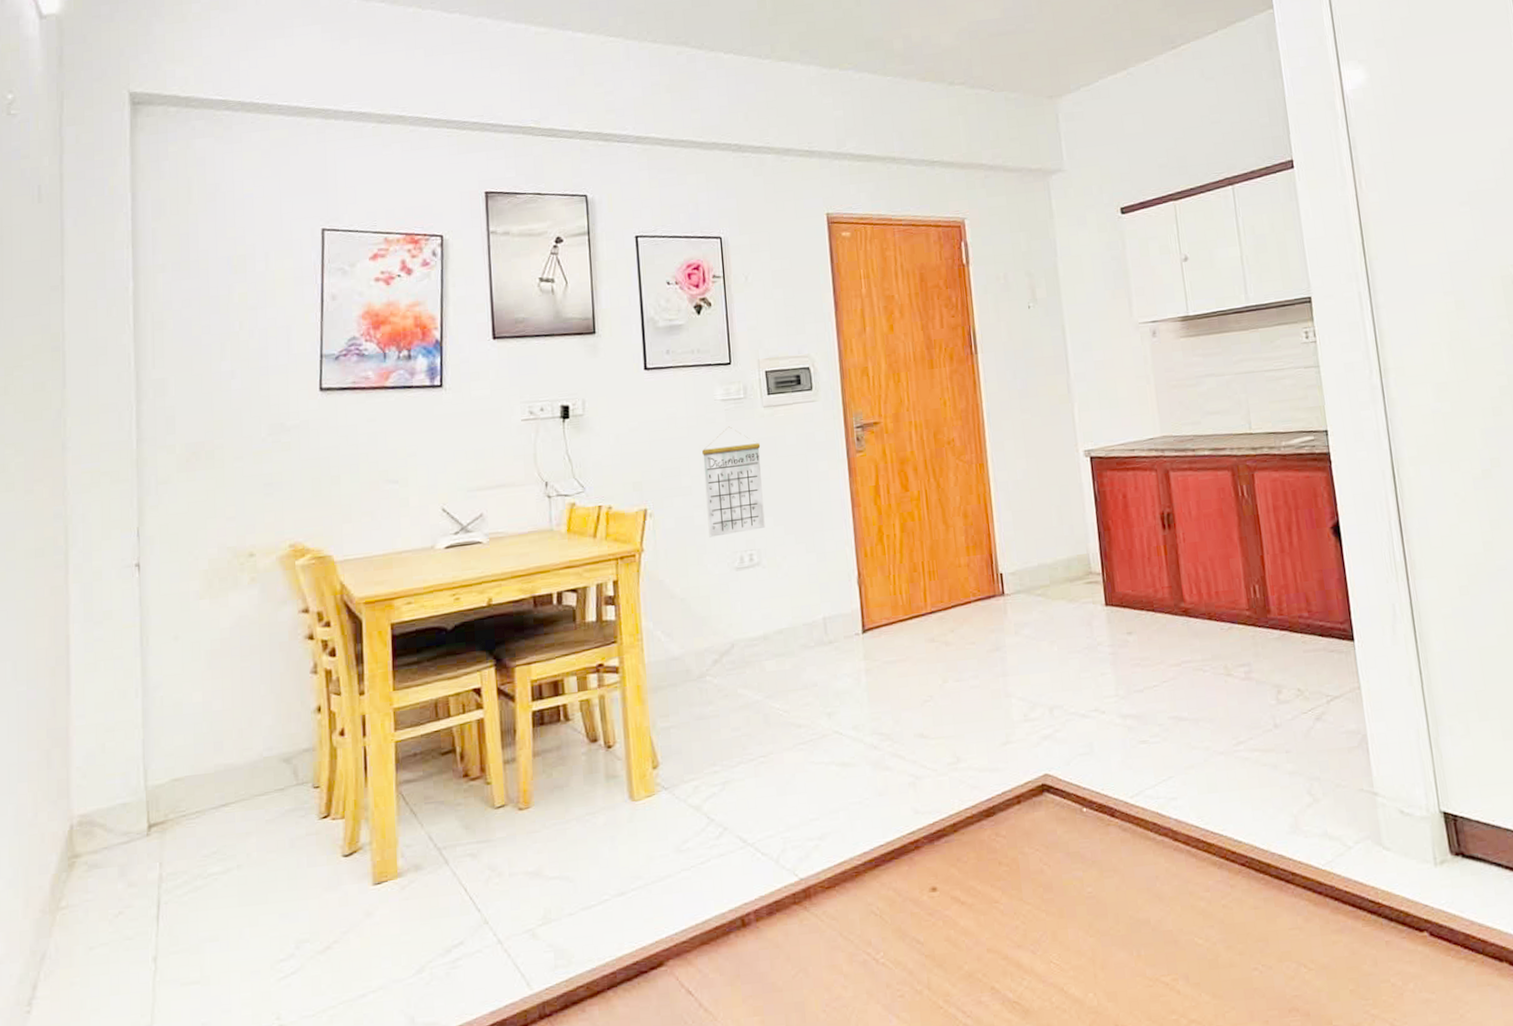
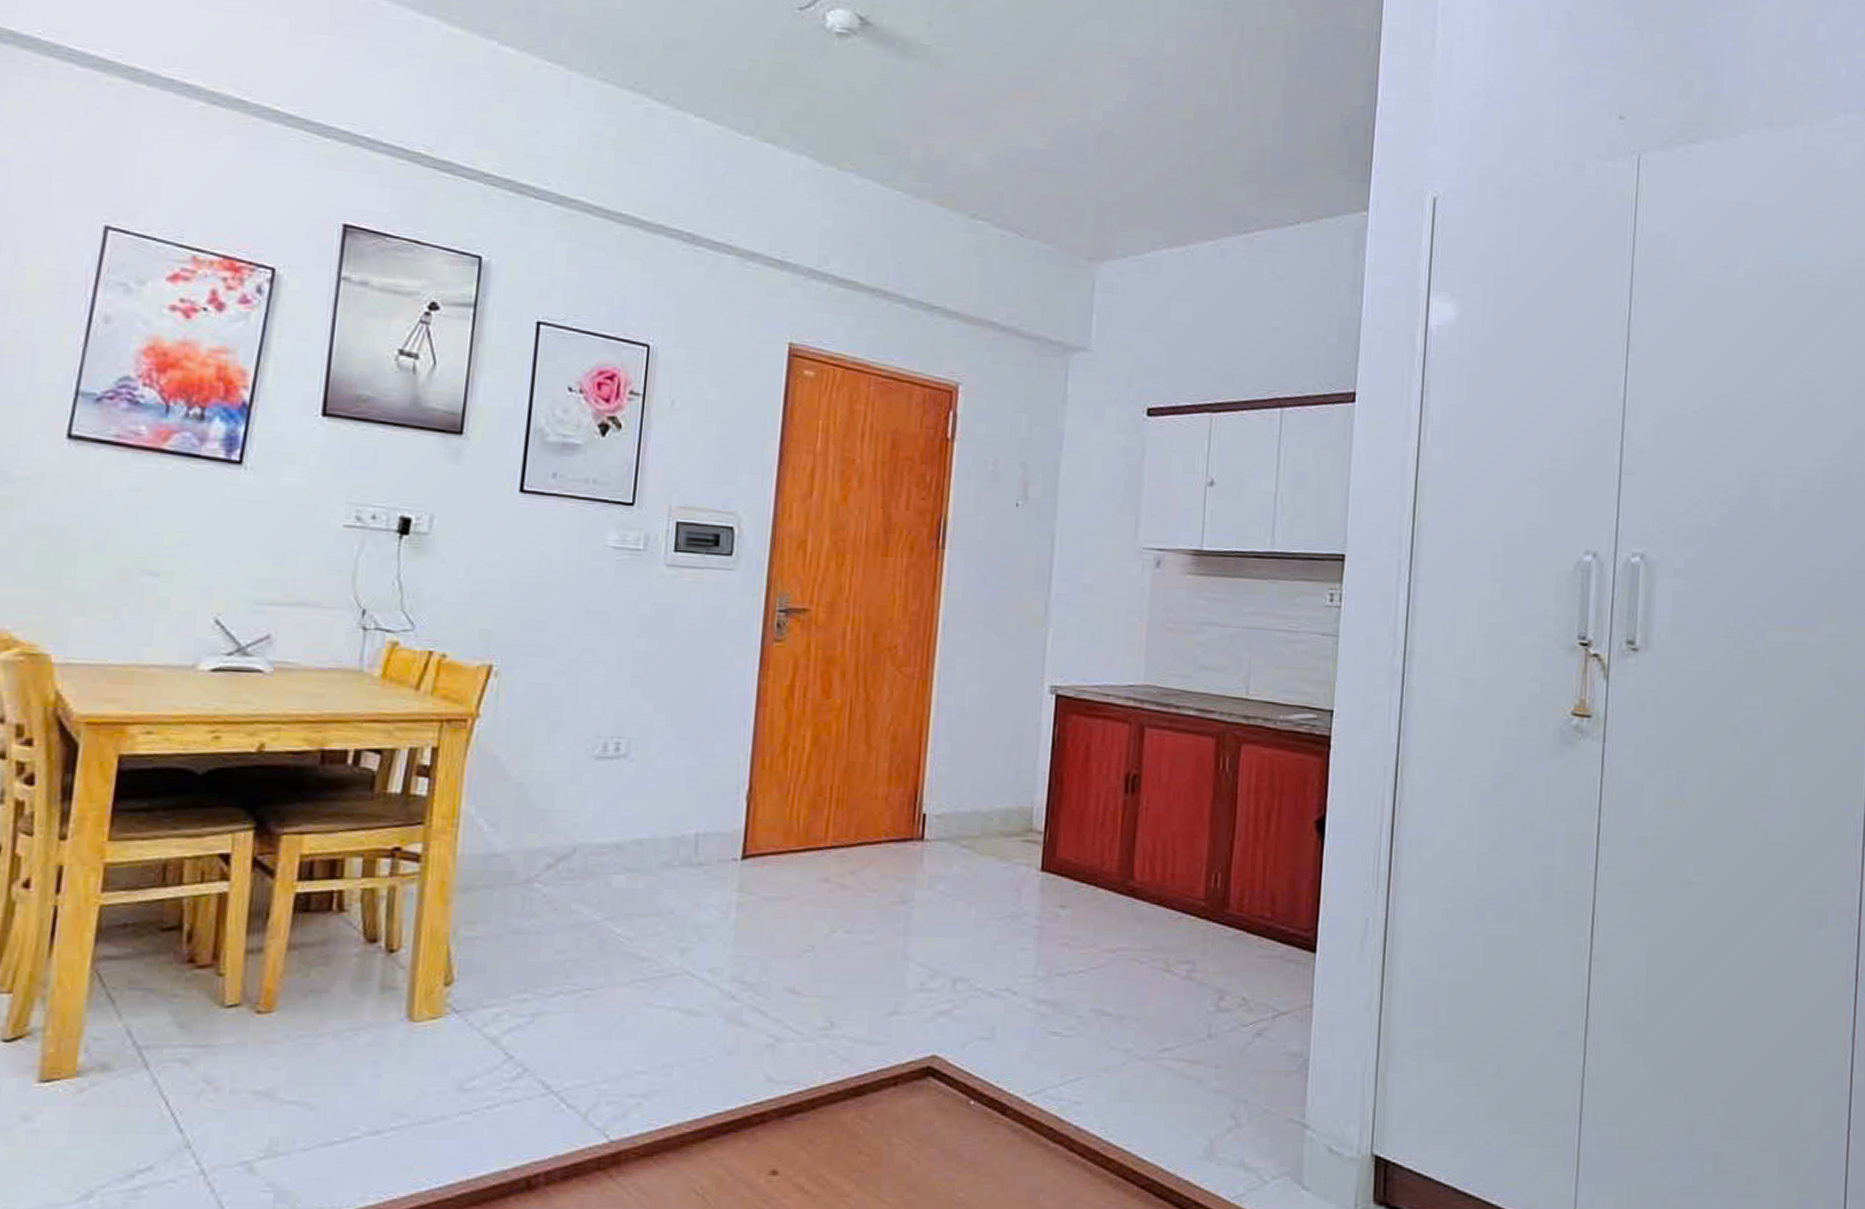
calendar: present [702,426,765,538] -> none [568,582,655,715]

